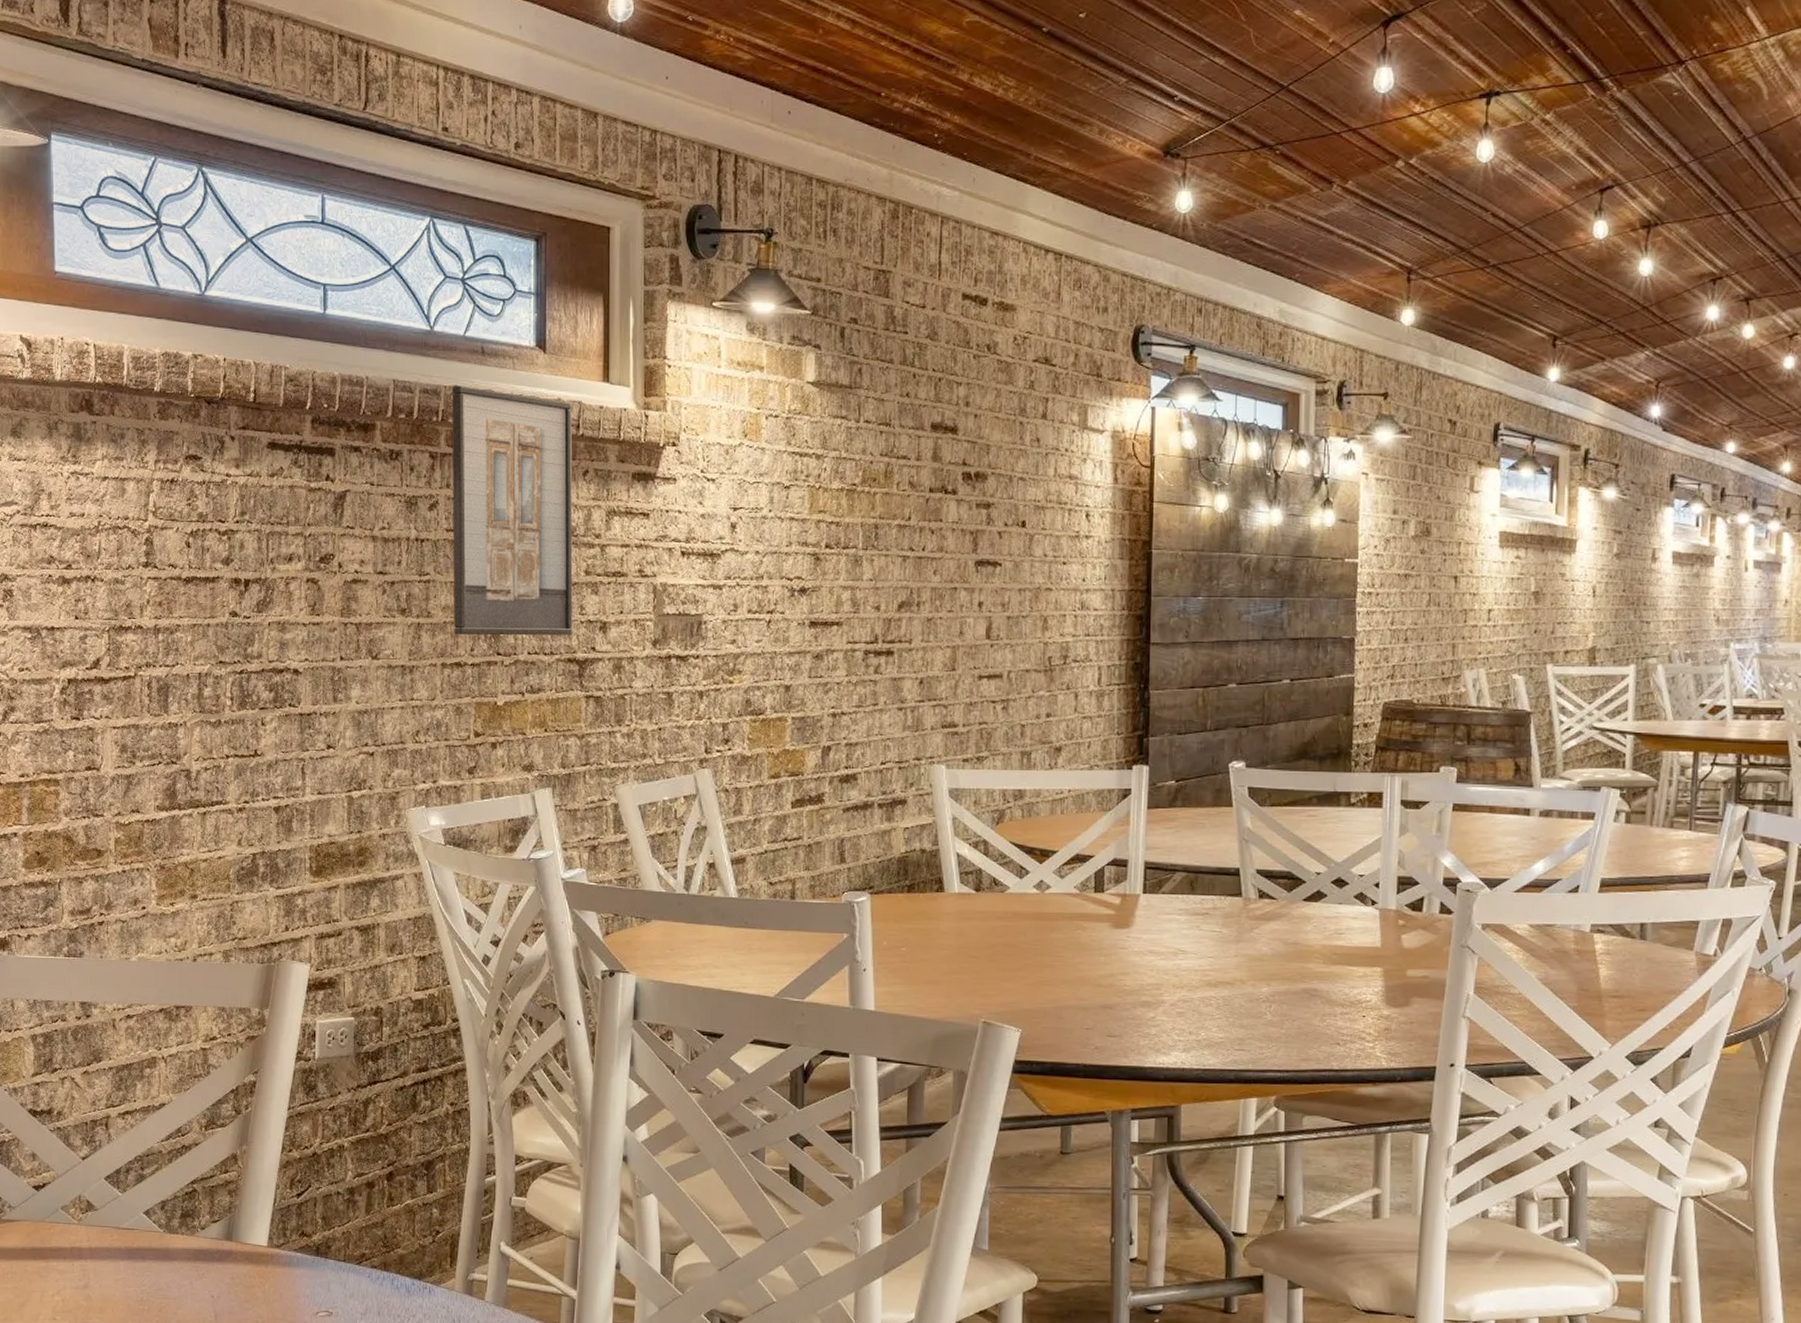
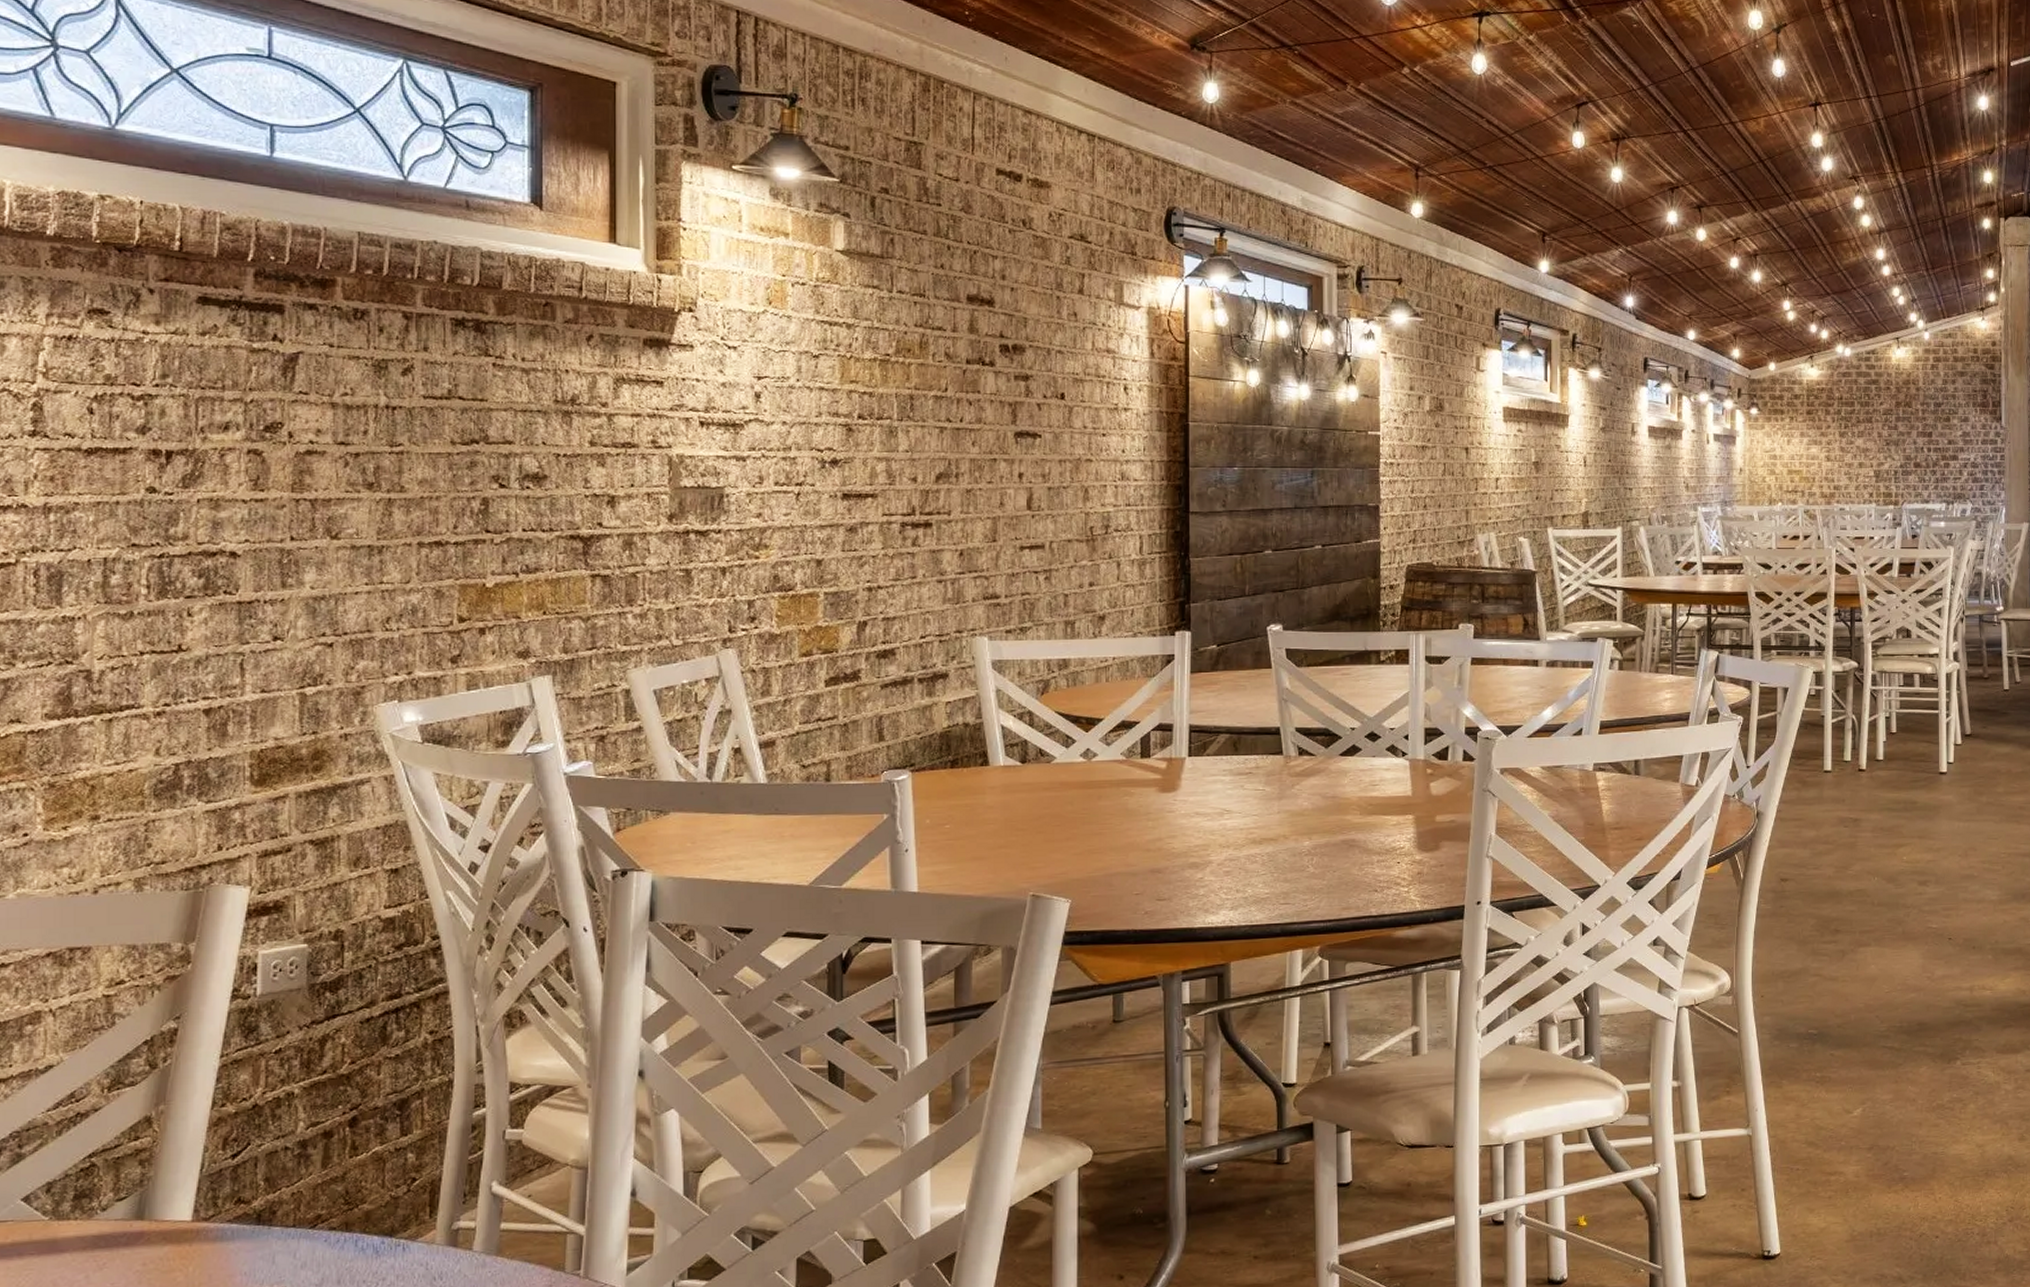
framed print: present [451,385,573,636] -> none [429,241,575,512]

